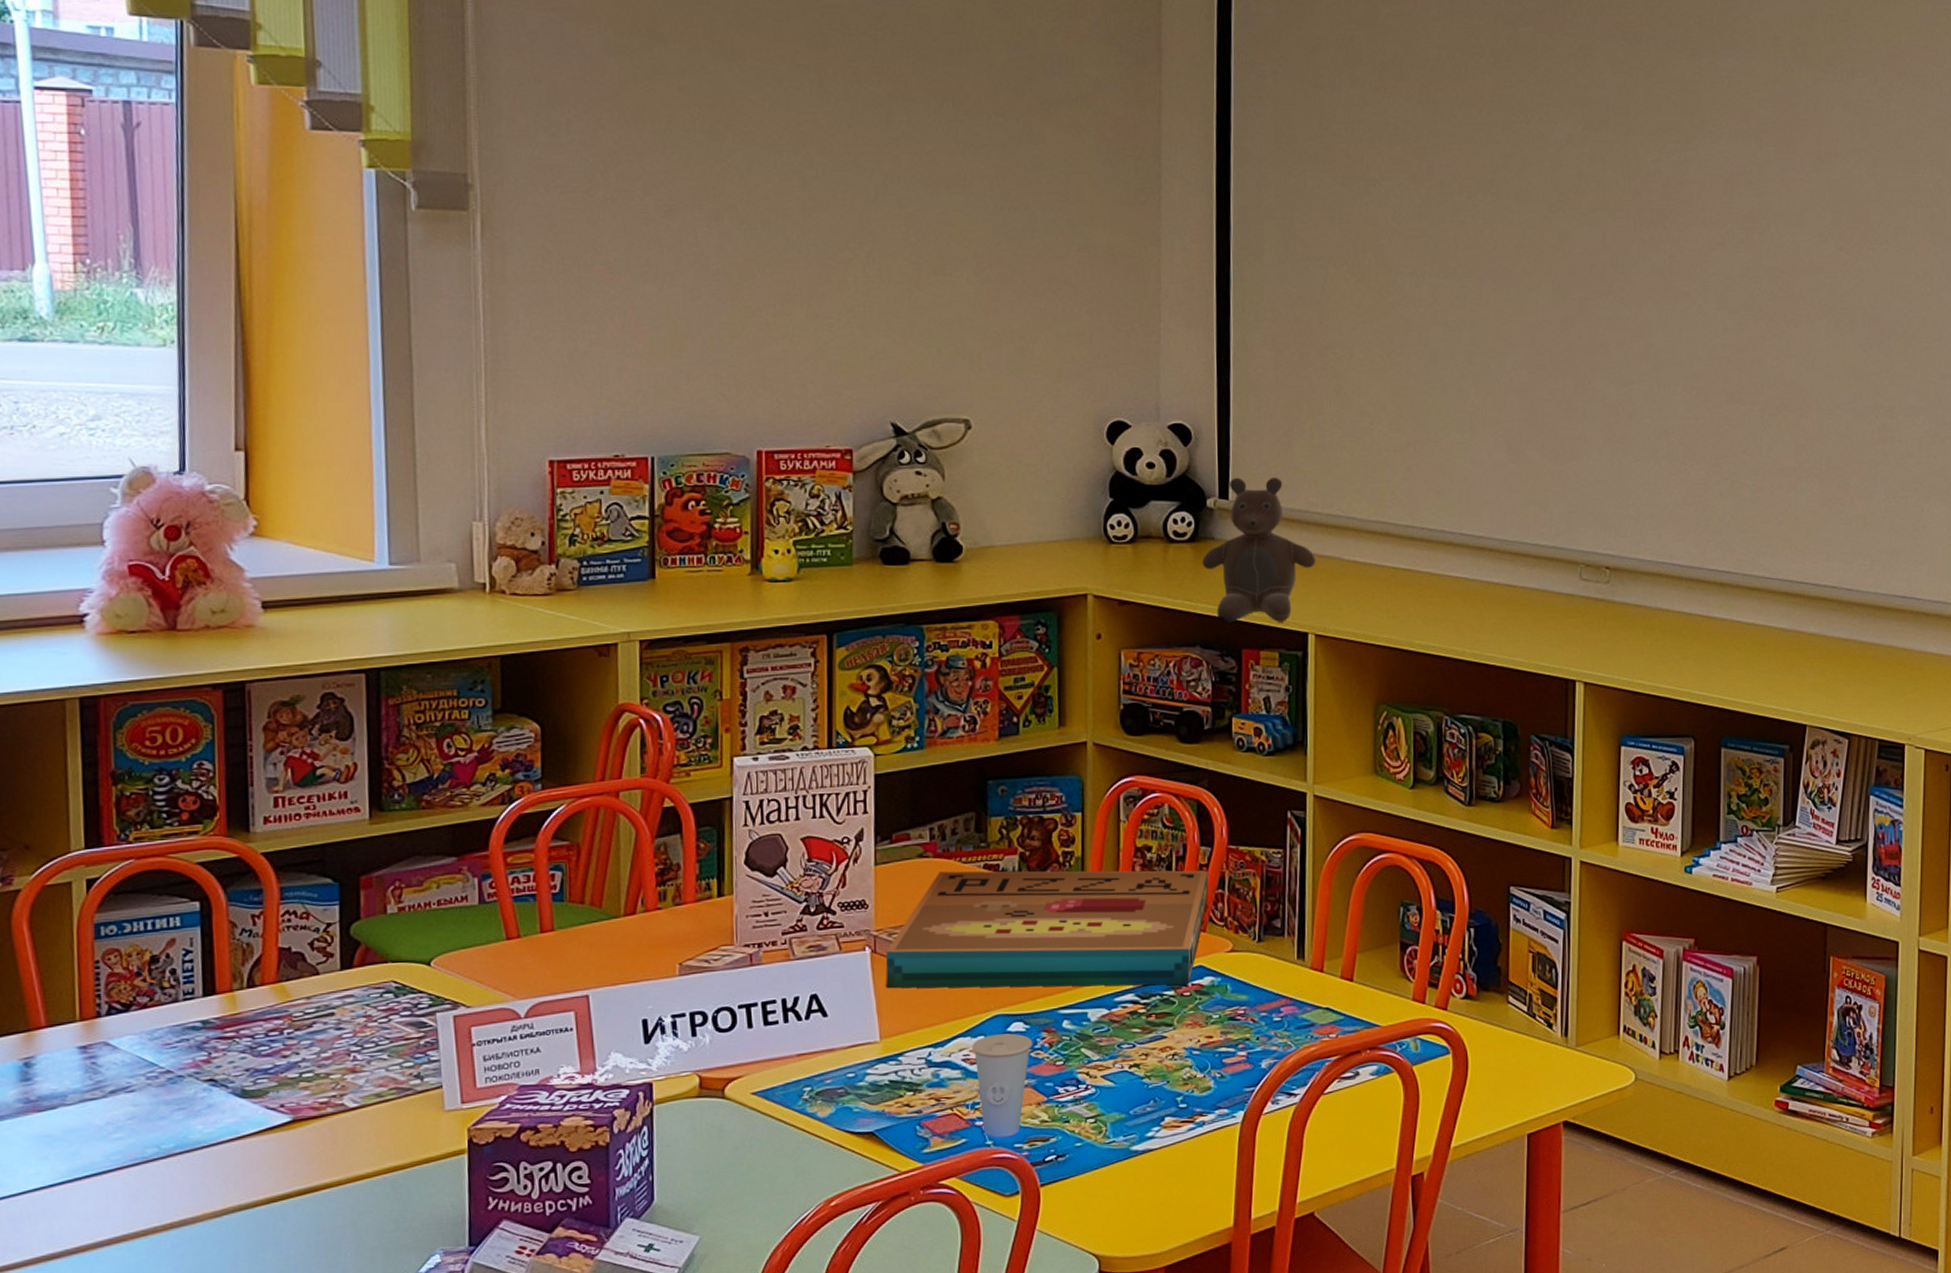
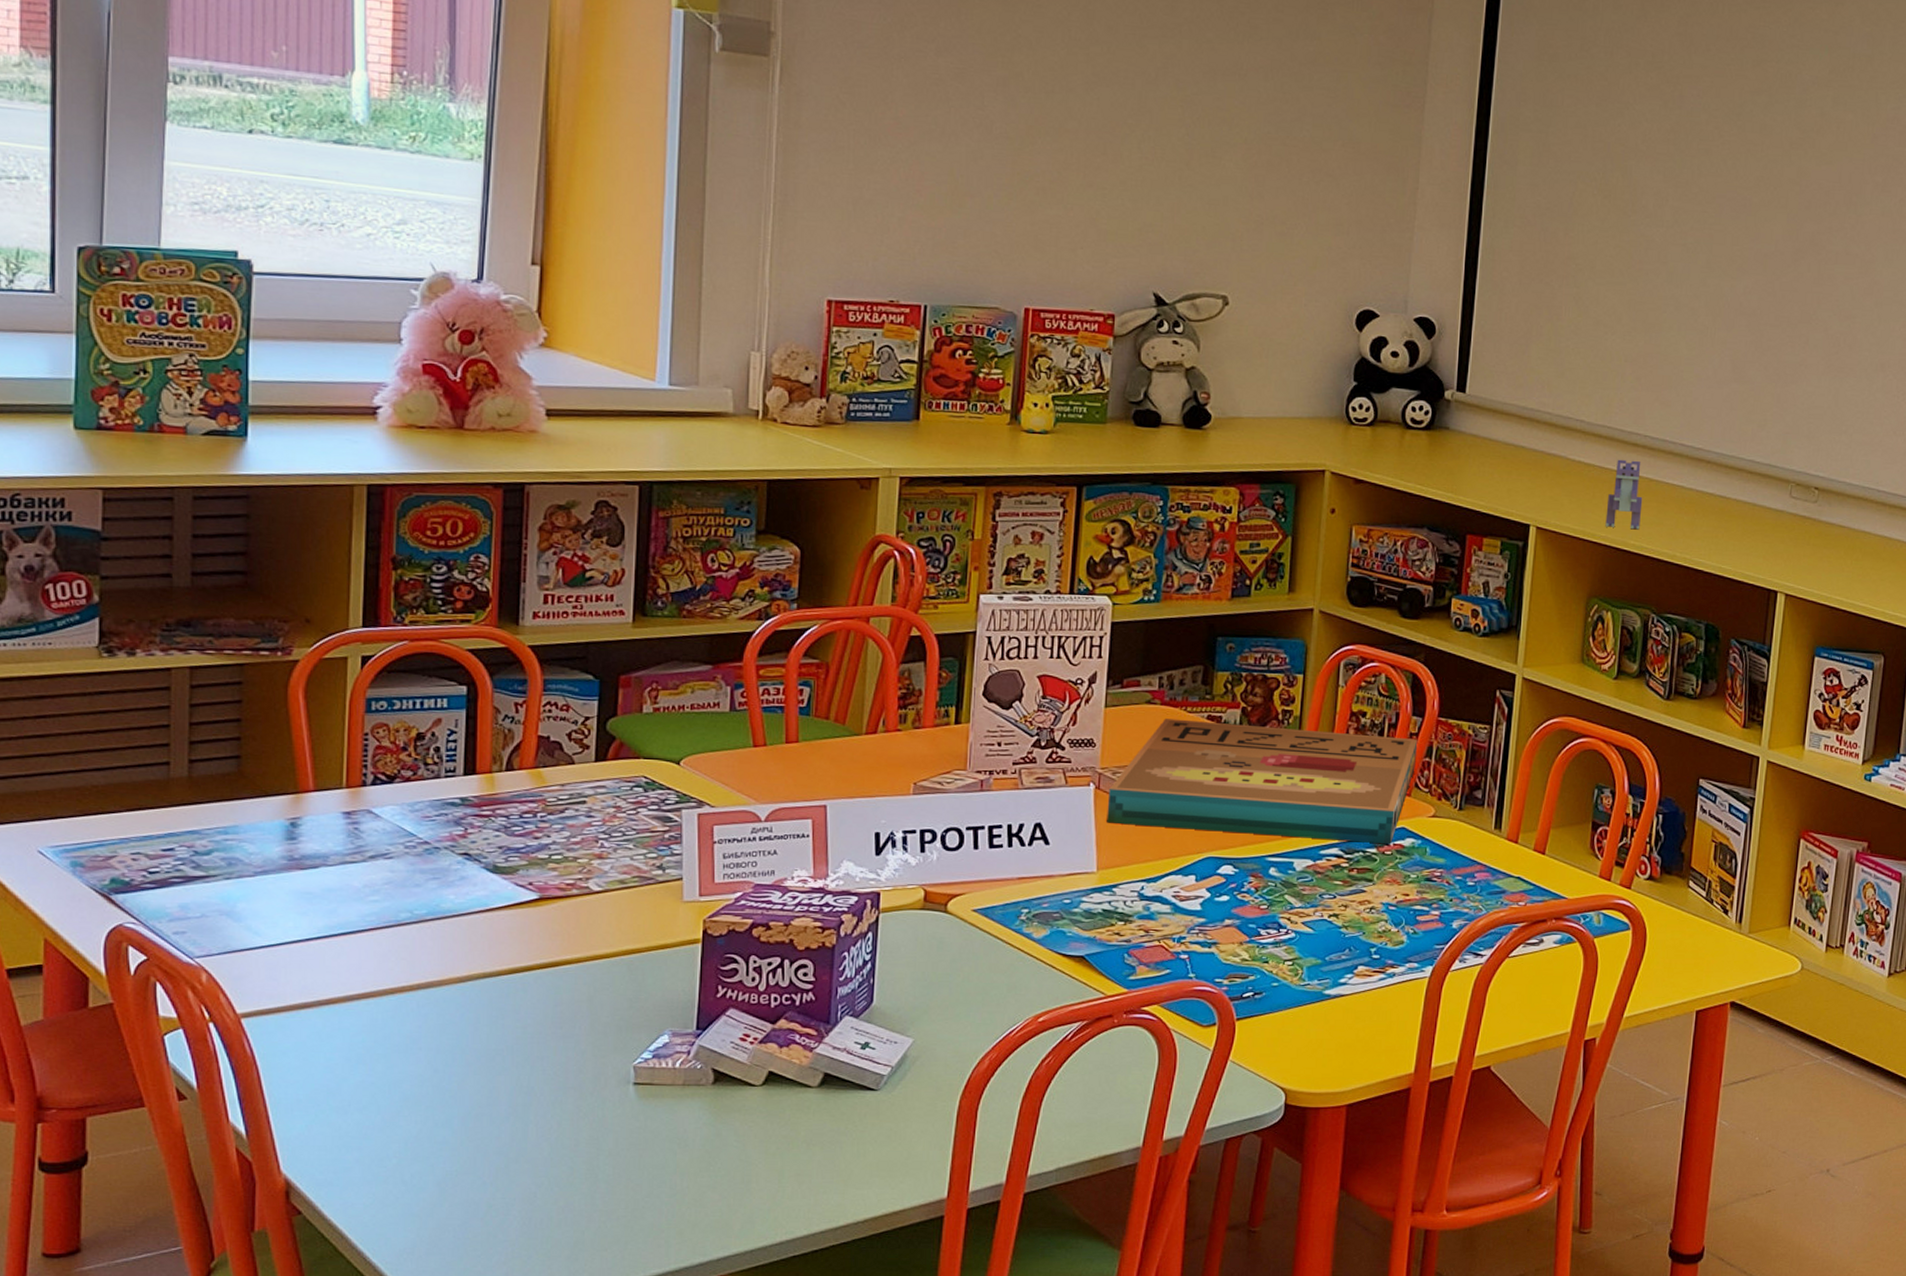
cup: present [972,1033,1033,1138] -> none [1183,875,1240,972]
stuffed animal: present [1202,476,1316,623] -> none [1436,372,1543,512]
toy animal: none [1387,555,1425,629] -> present [1605,459,1643,530]

